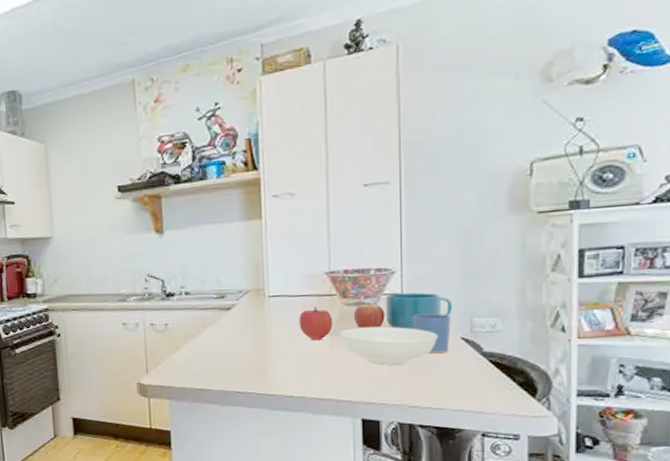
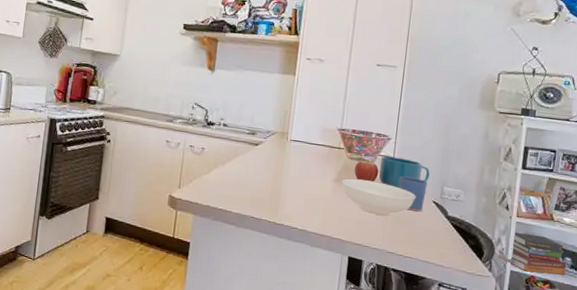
fruit: present [299,306,333,341] -> none [311,155,338,185]
books: none [557,357,655,403] -> present [497,233,566,275]

